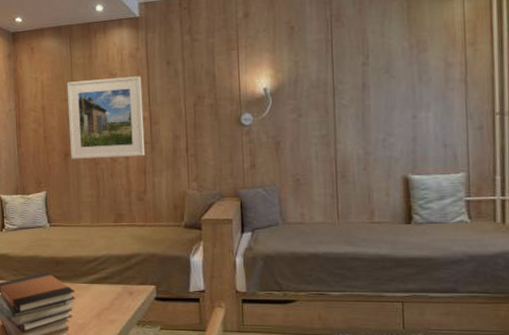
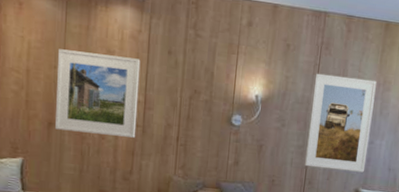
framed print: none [329,43,412,158] -> present [305,73,377,173]

